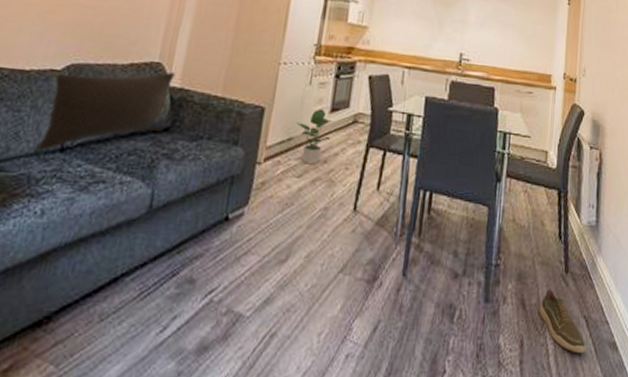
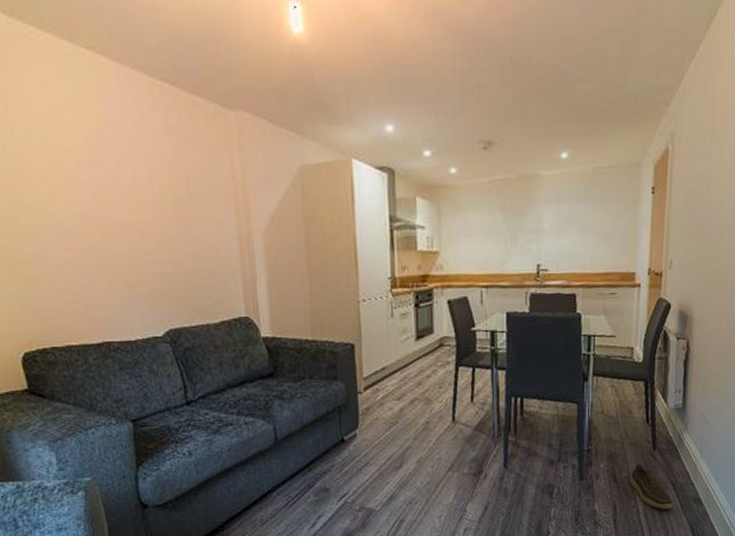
pillow: present [36,72,176,152] -> none [160,323,269,407]
potted plant: present [296,109,334,165] -> none [386,338,421,388]

